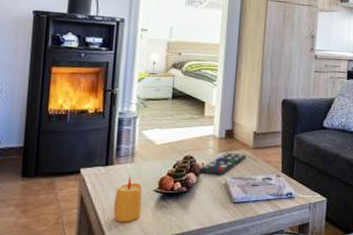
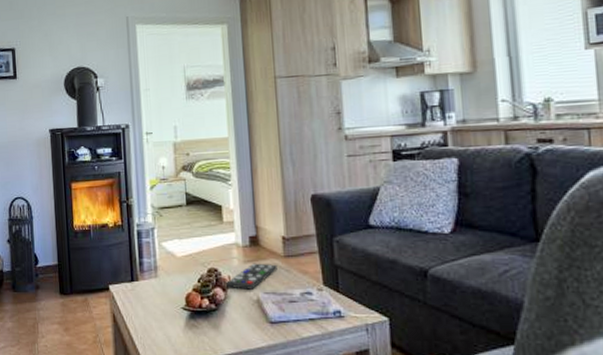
candle: present [113,175,143,223] -> none [144,291,172,344]

